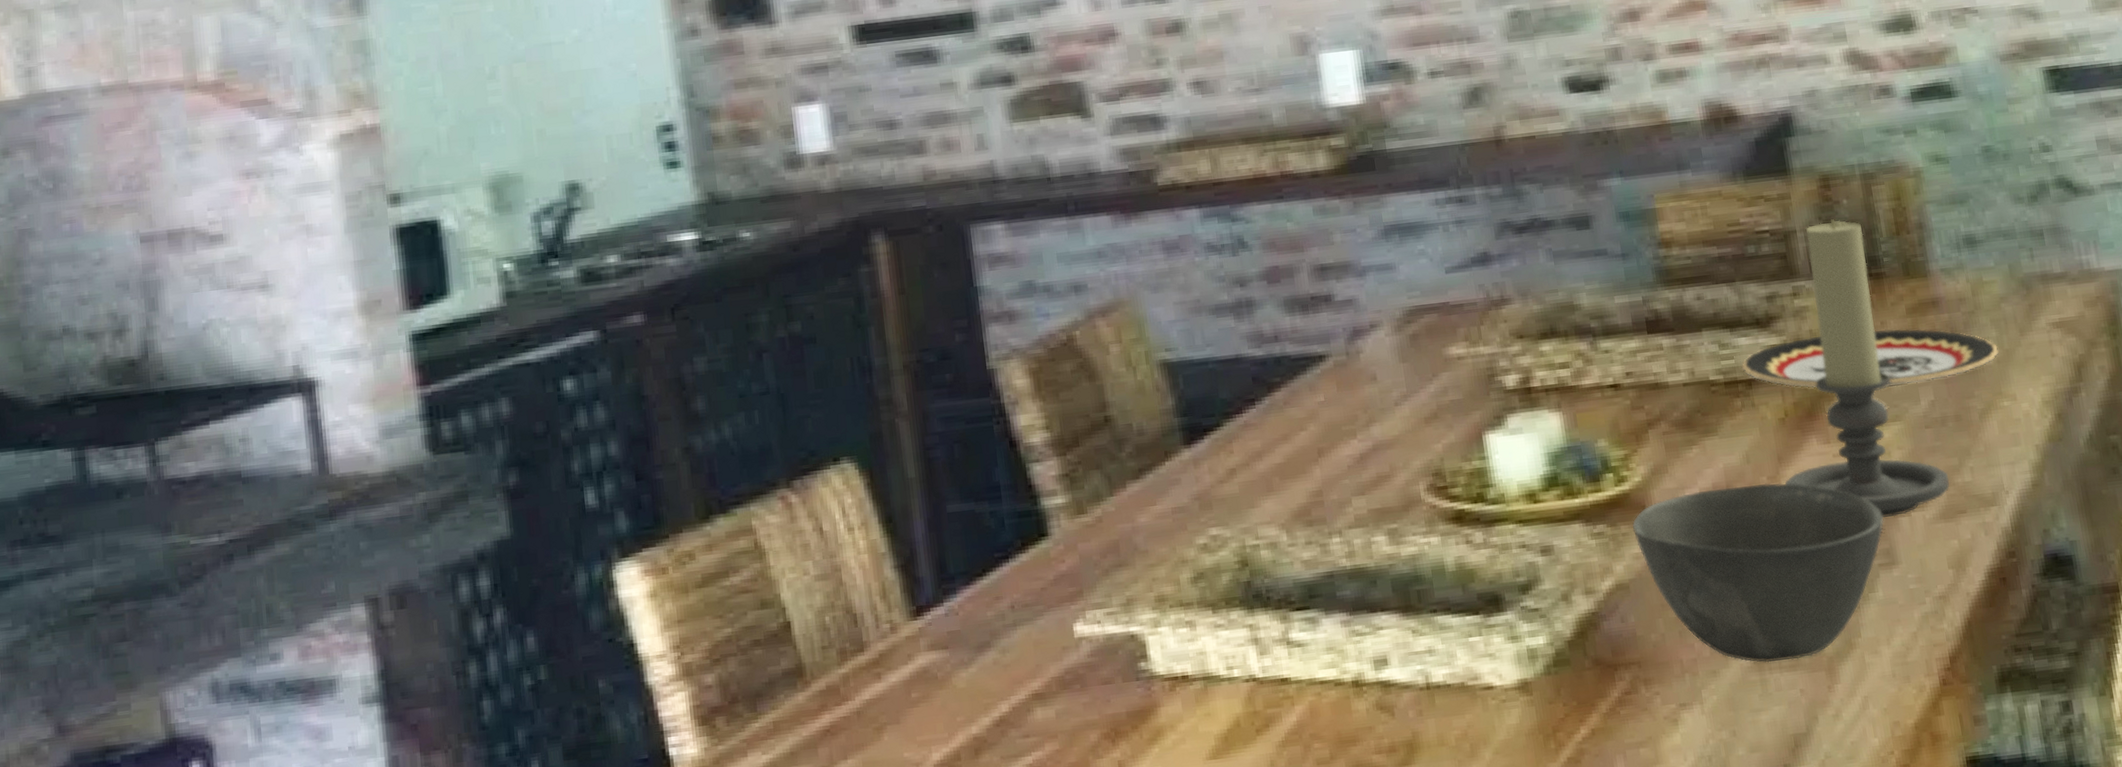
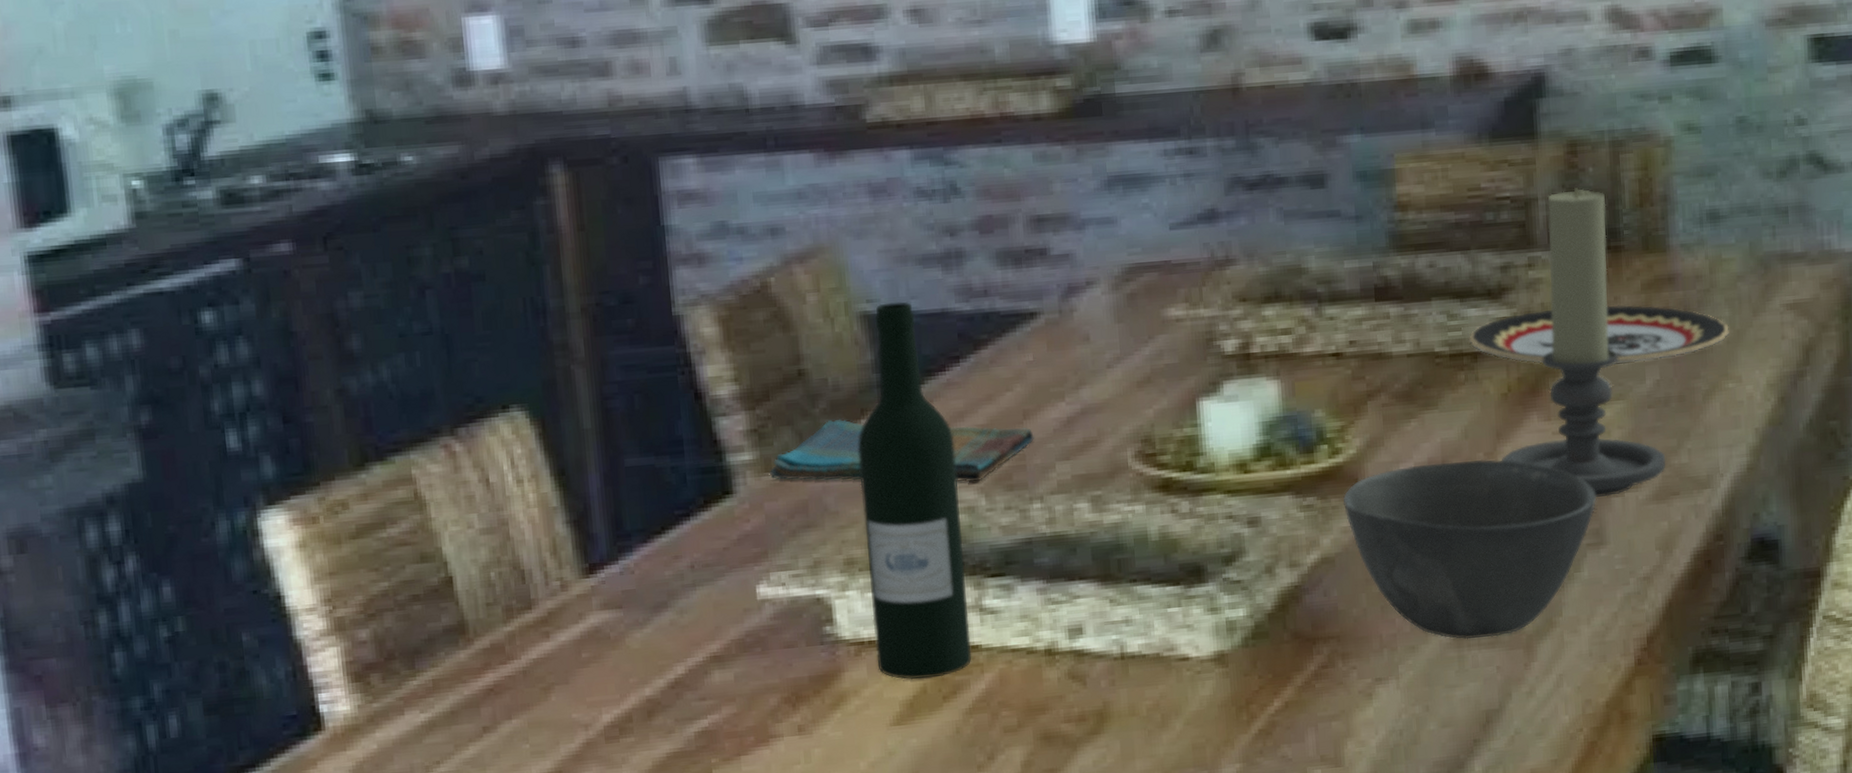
dish towel: none [1082,461,1330,522] -> present [770,418,1034,482]
wine bottle: none [1163,349,1282,714] -> present [858,301,972,680]

